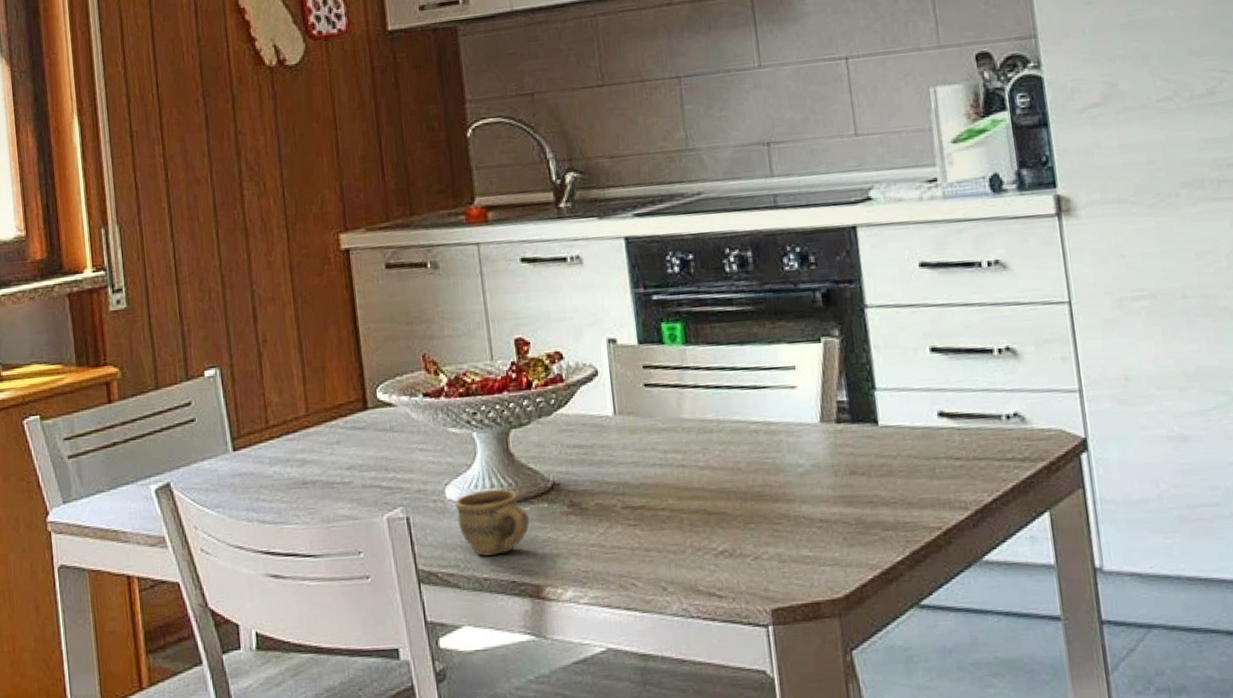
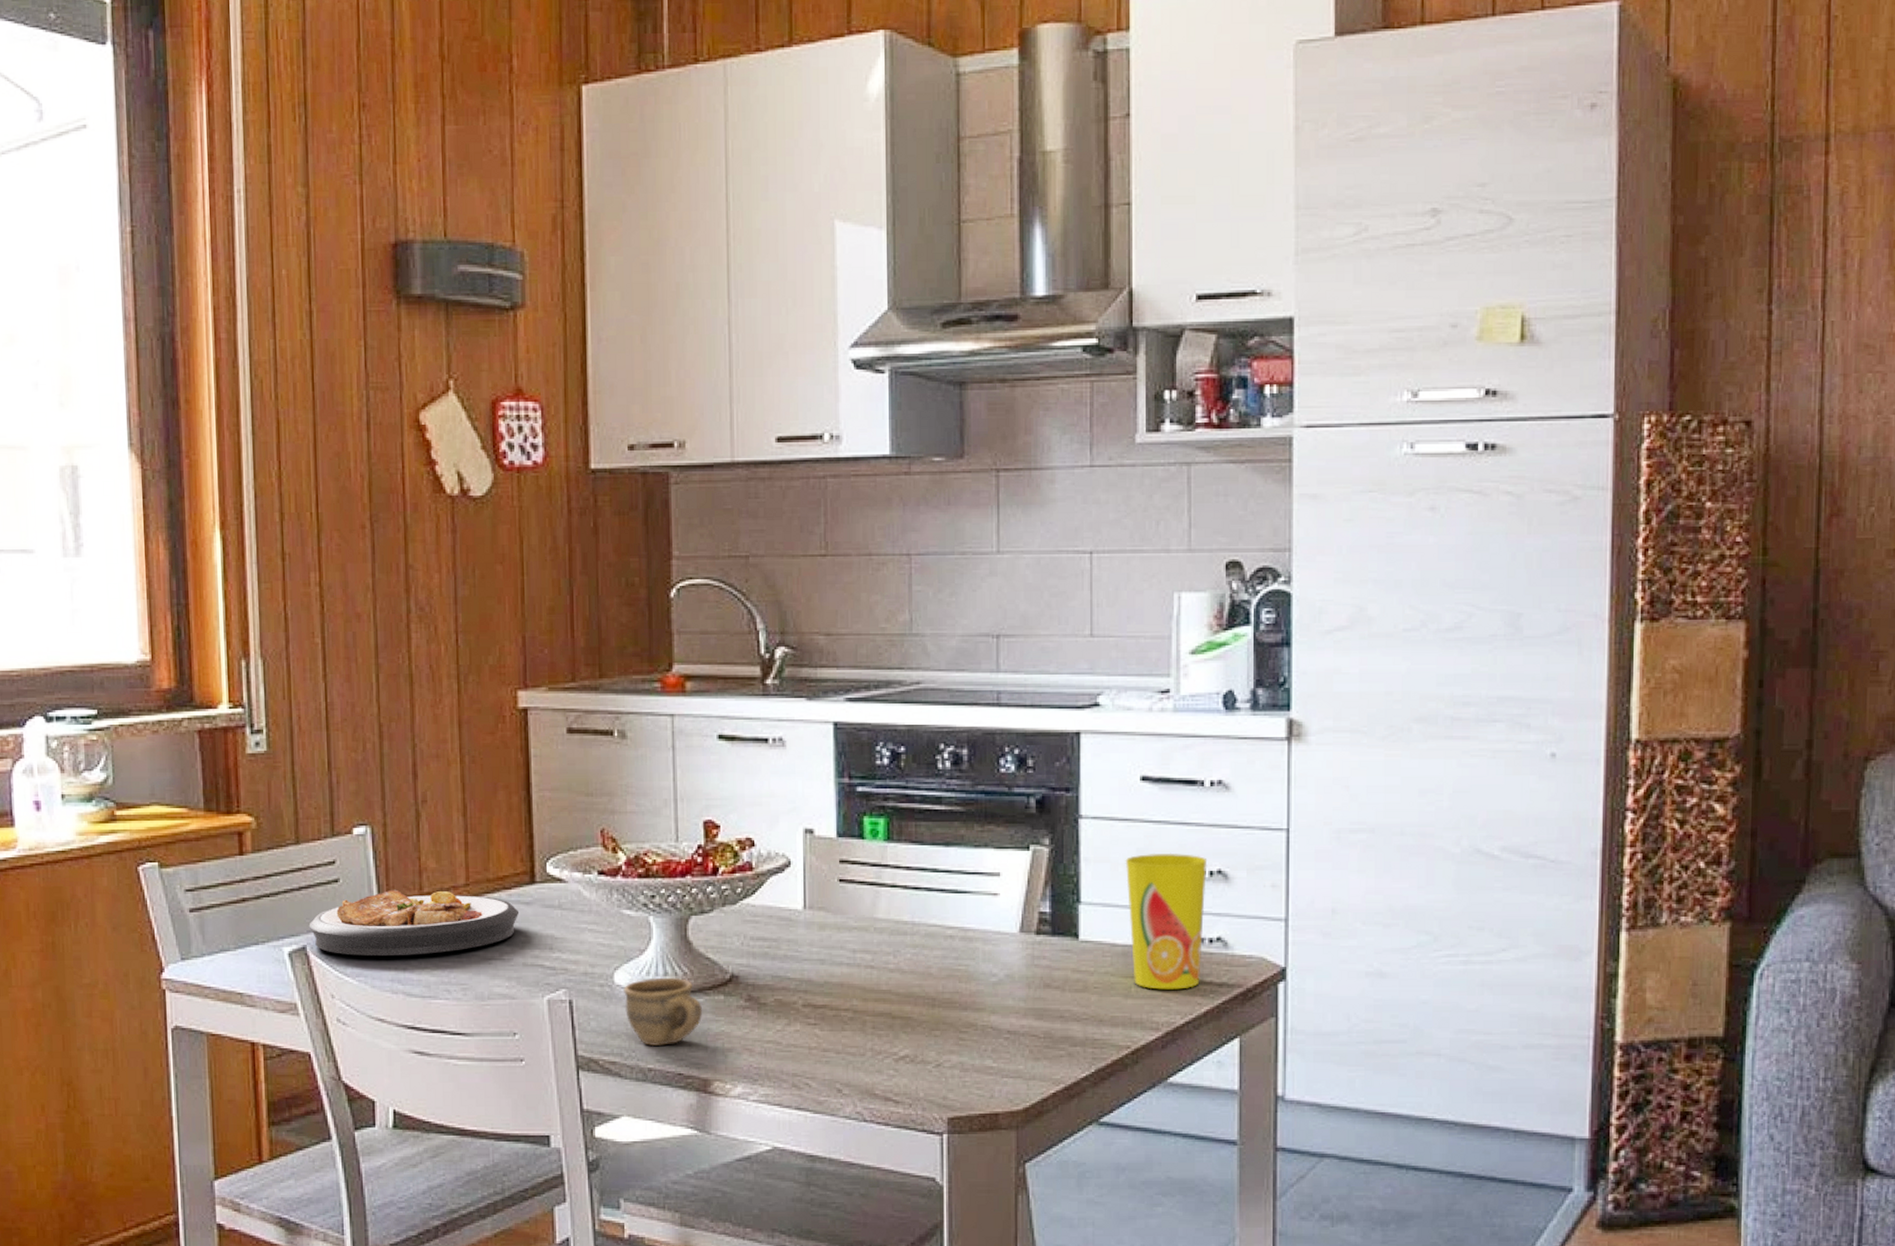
plate: none [171,423,356,489] -> present [309,889,520,956]
cup: none [914,334,1002,469] -> present [1125,853,1208,990]

